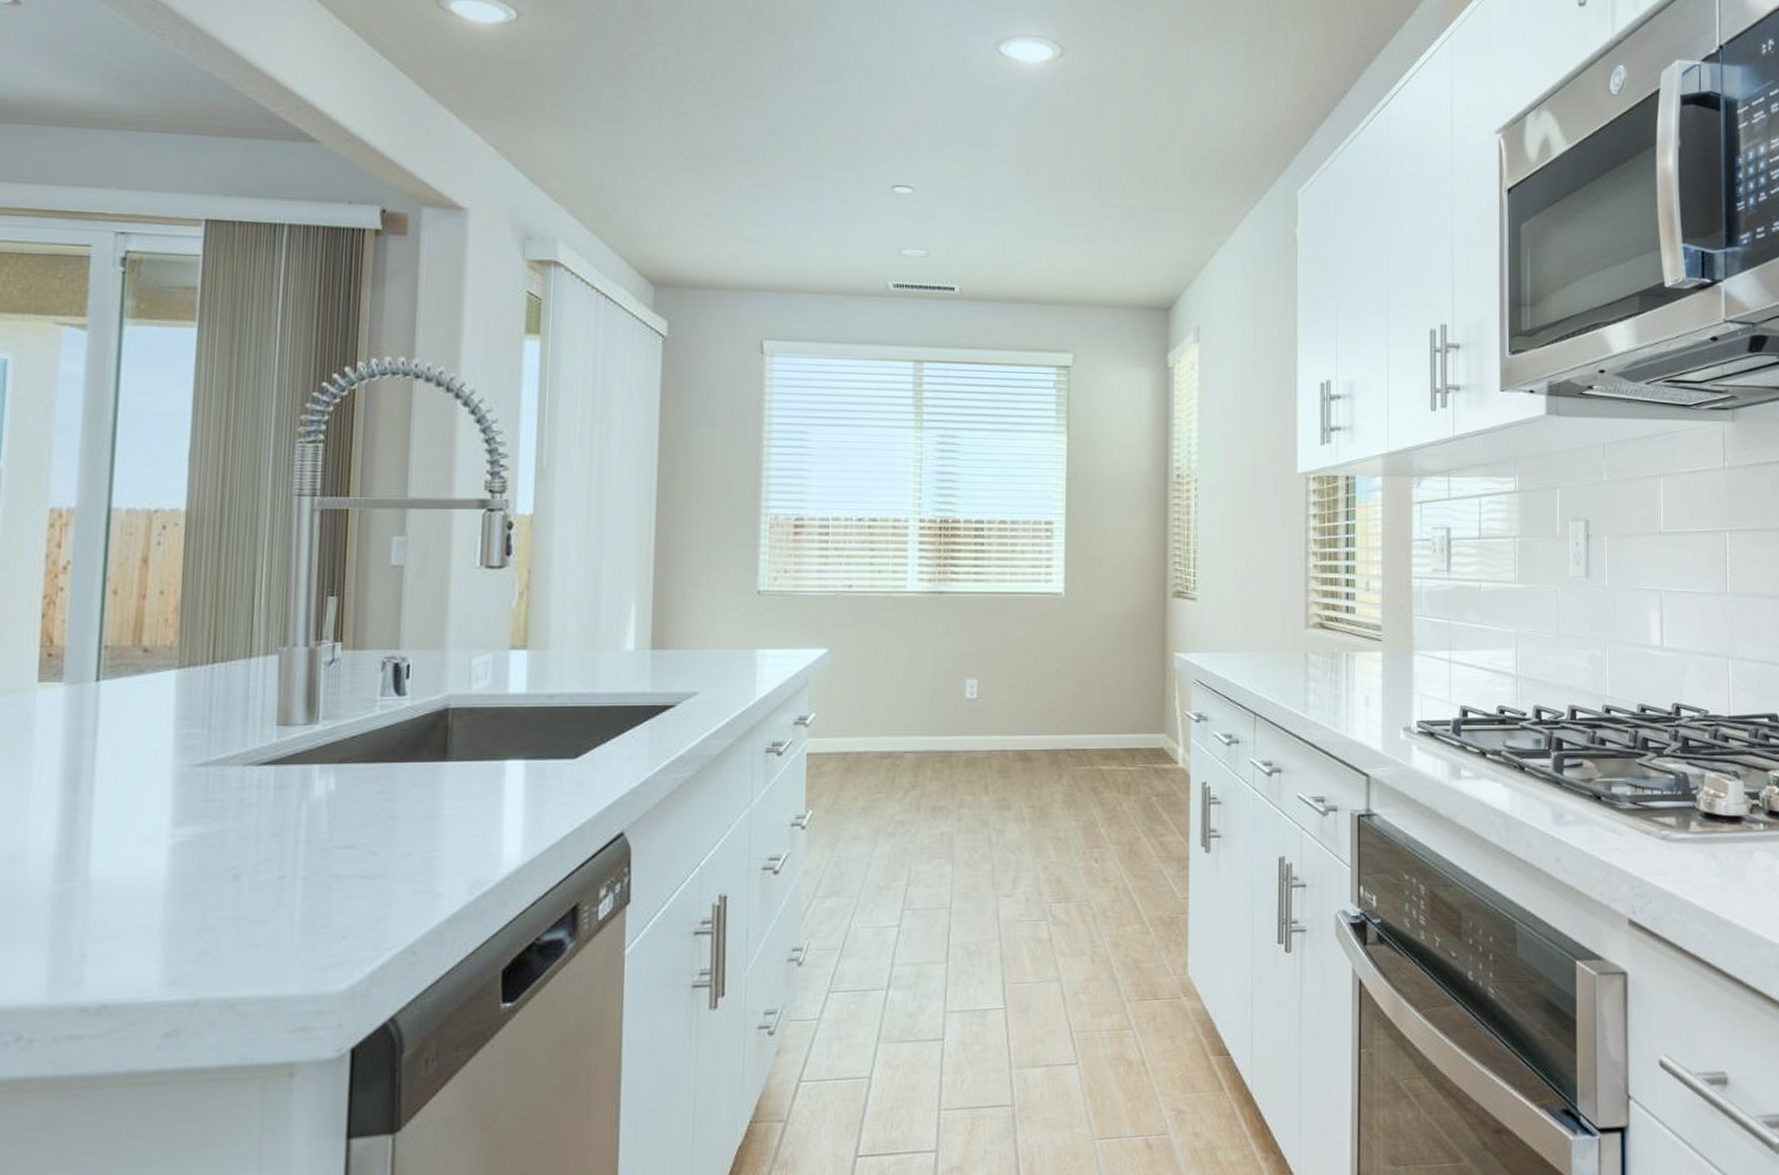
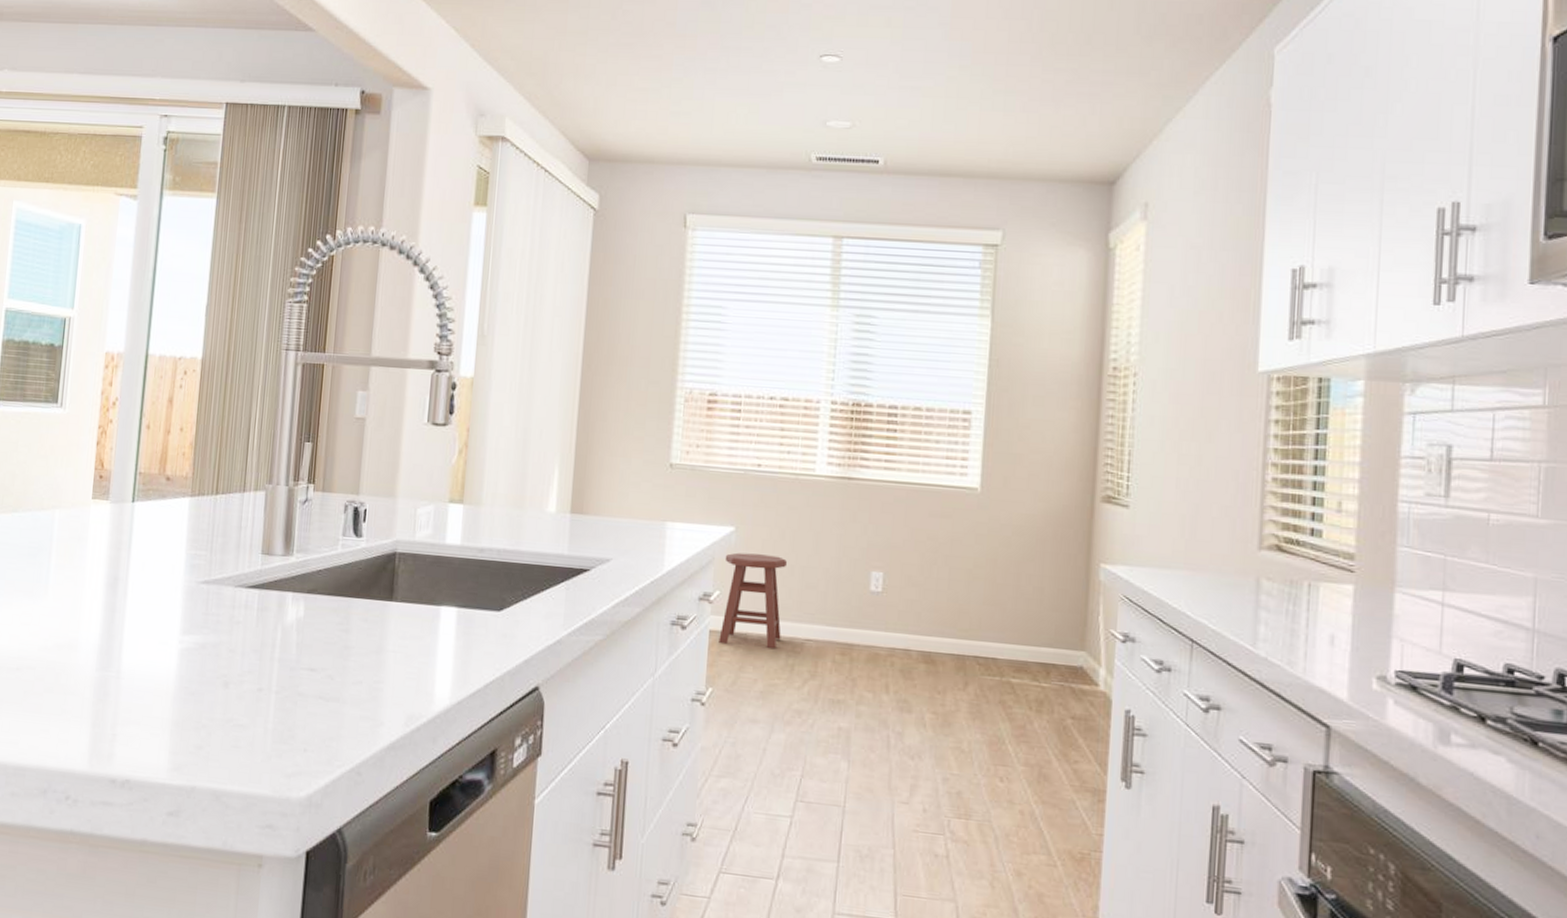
stool: none [817,673,882,766] -> present [718,552,787,650]

